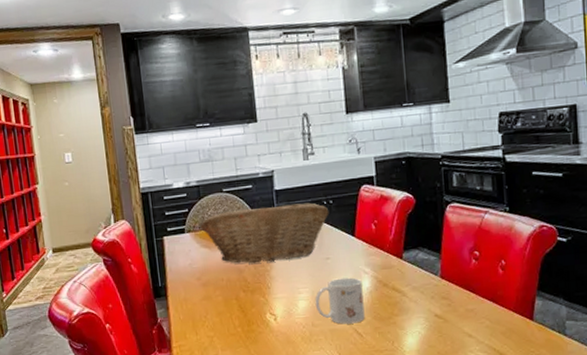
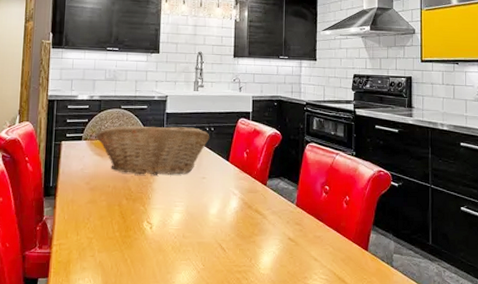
mug: present [315,277,365,324] -> none [188,196,230,239]

